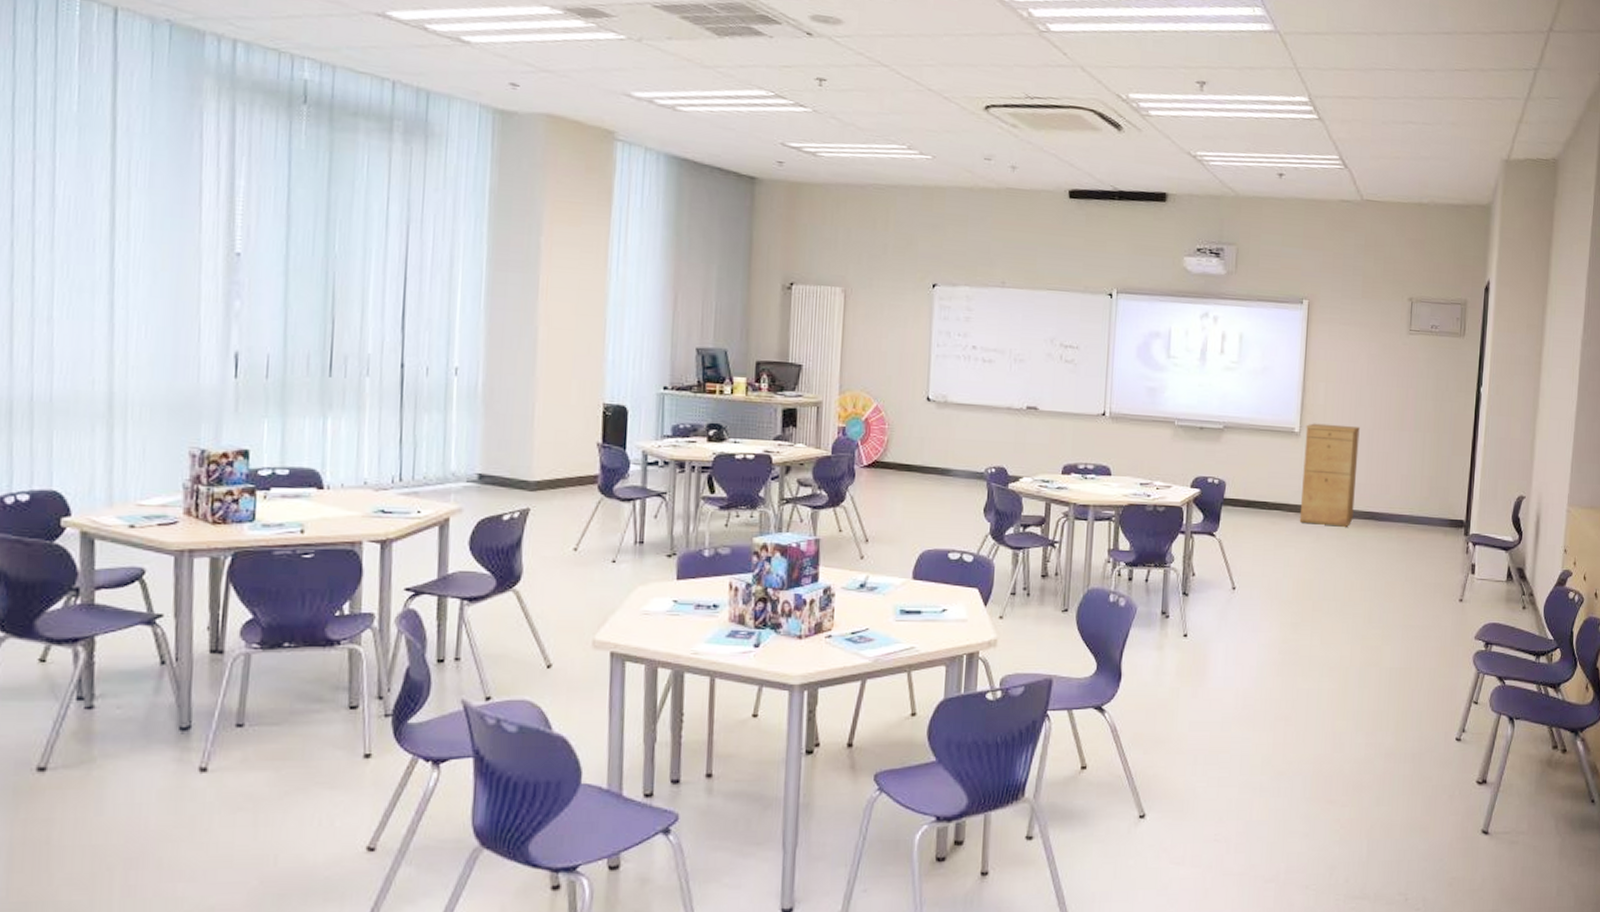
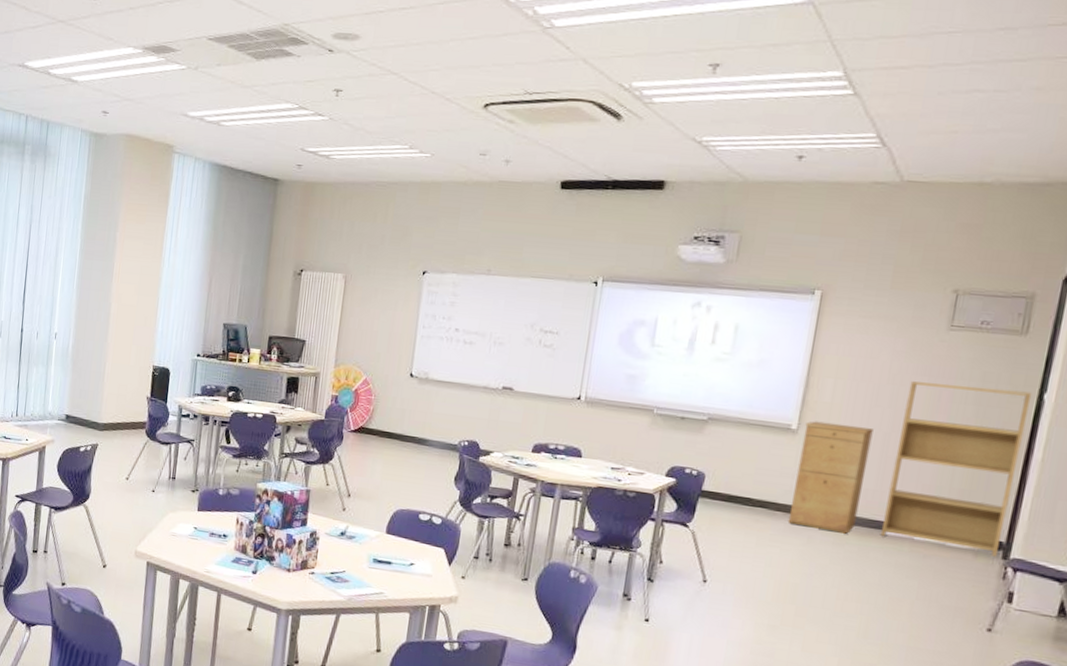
bookshelf: none [1373,381,1473,534] -> present [880,381,1032,557]

